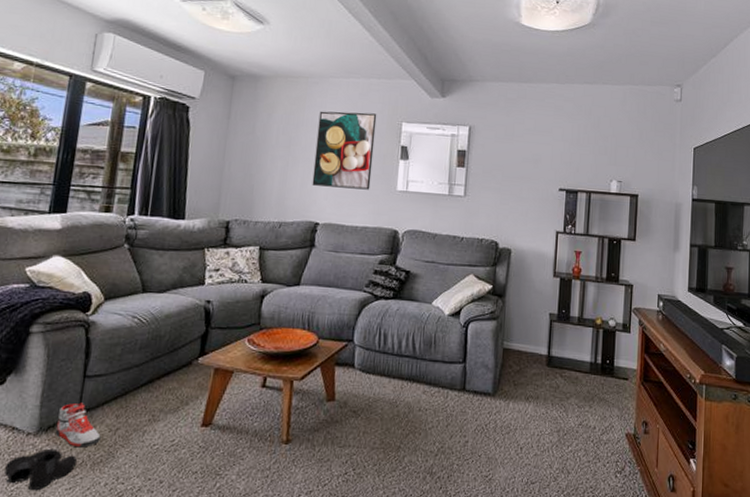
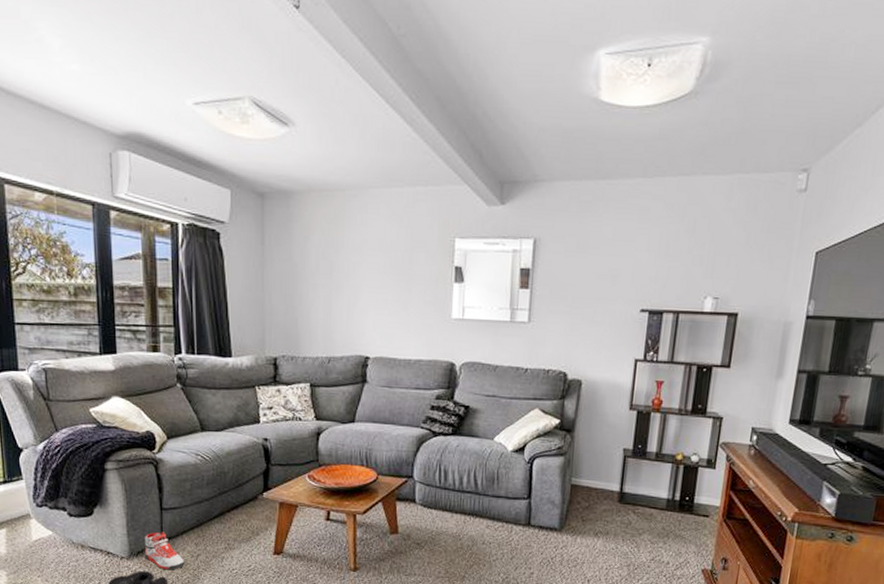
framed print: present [312,111,377,190] -> none [359,228,426,319]

